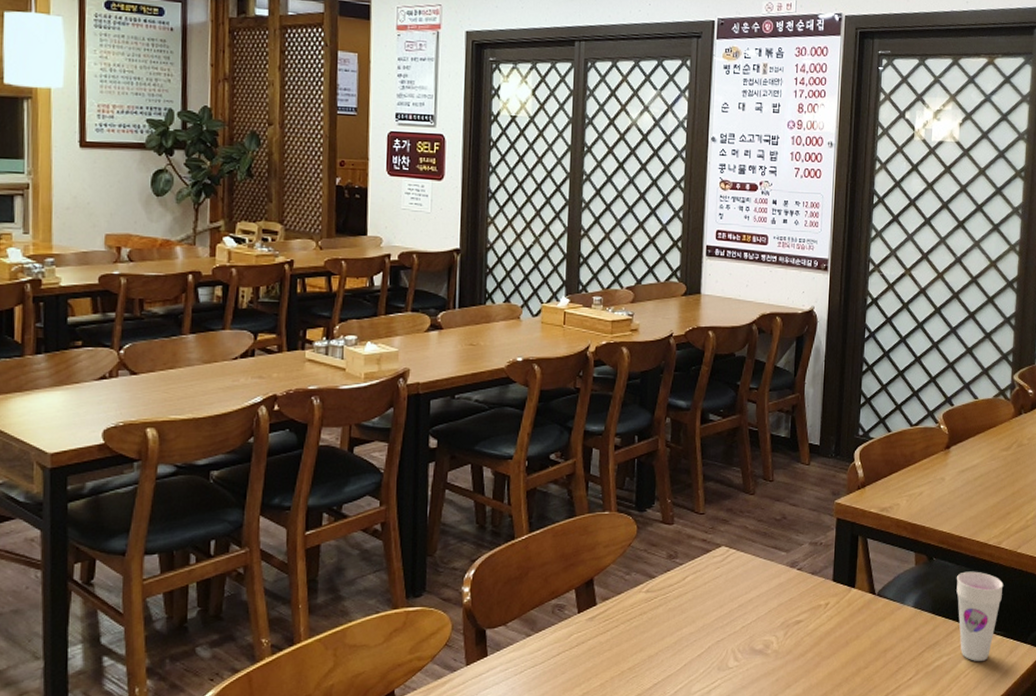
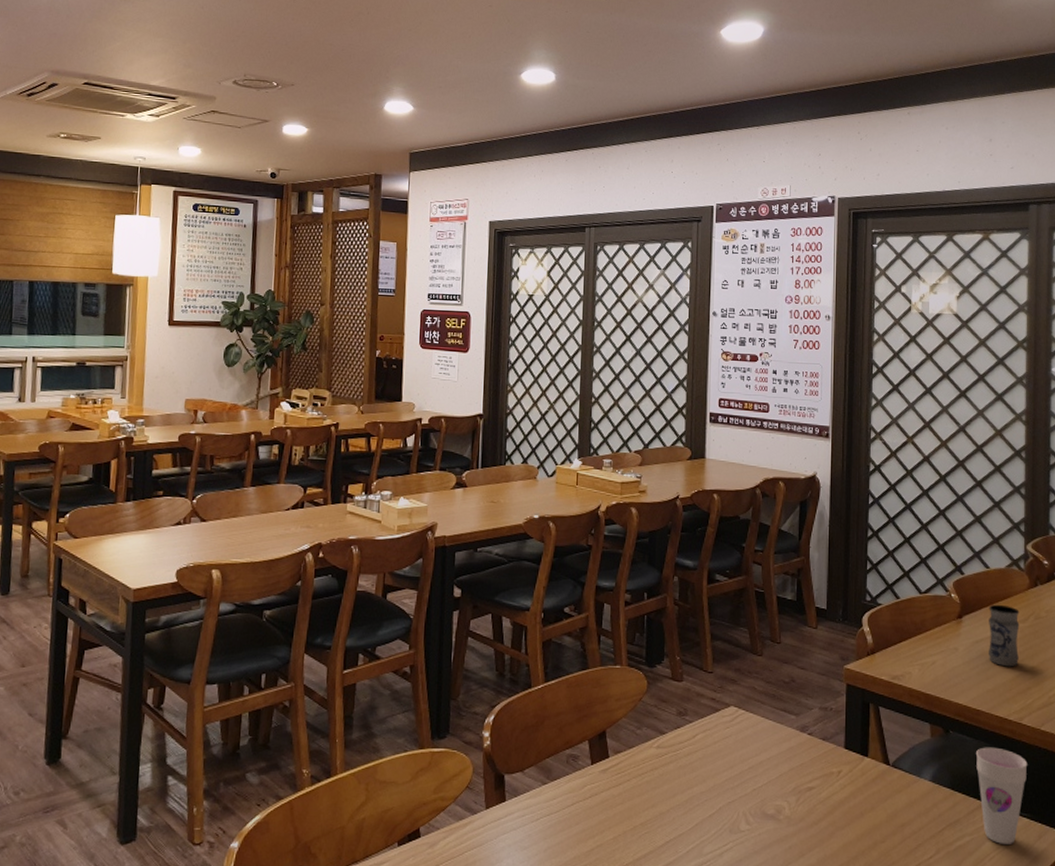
jar: none [972,434,1004,494] -> present [988,604,1020,667]

